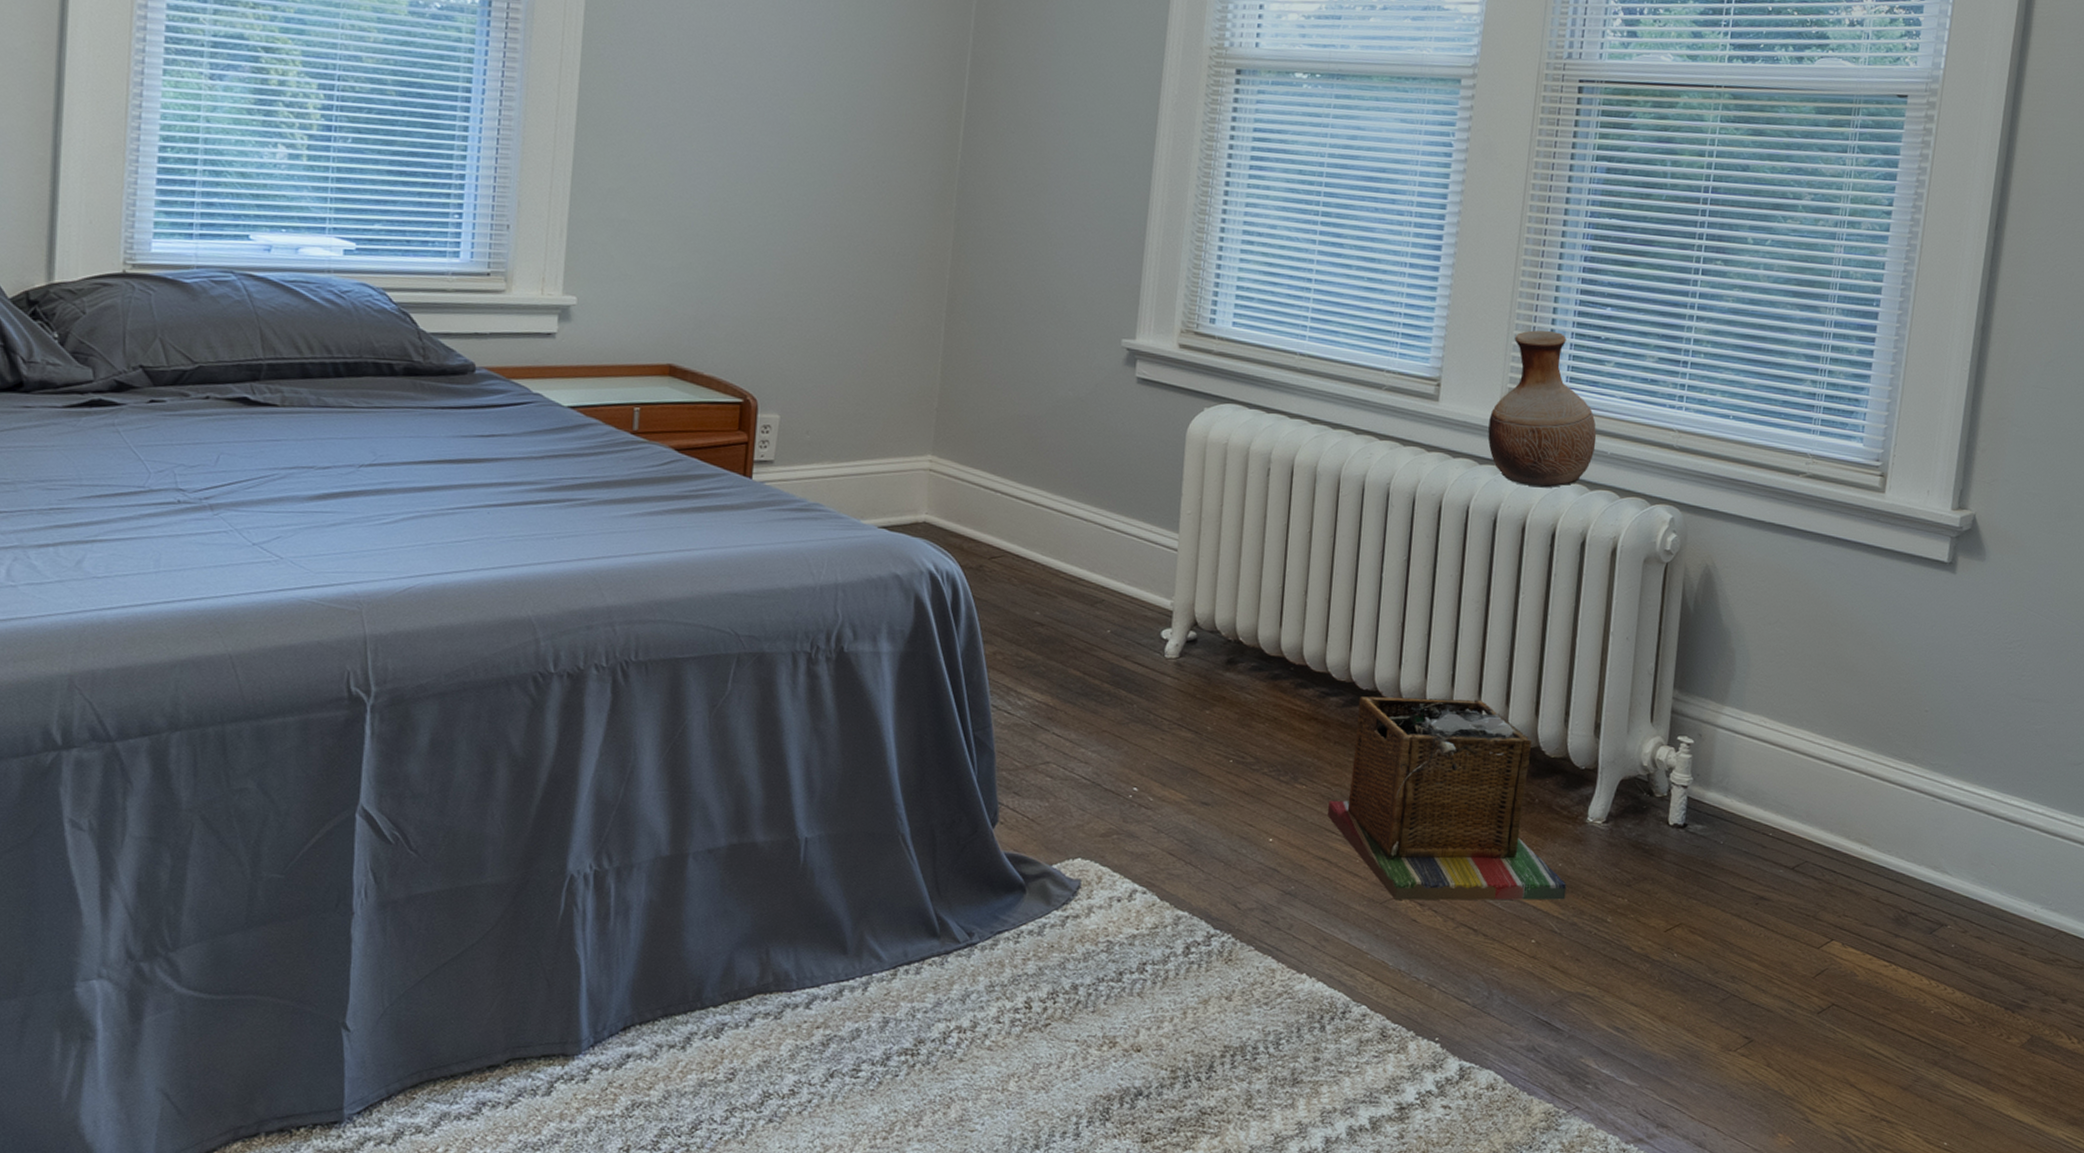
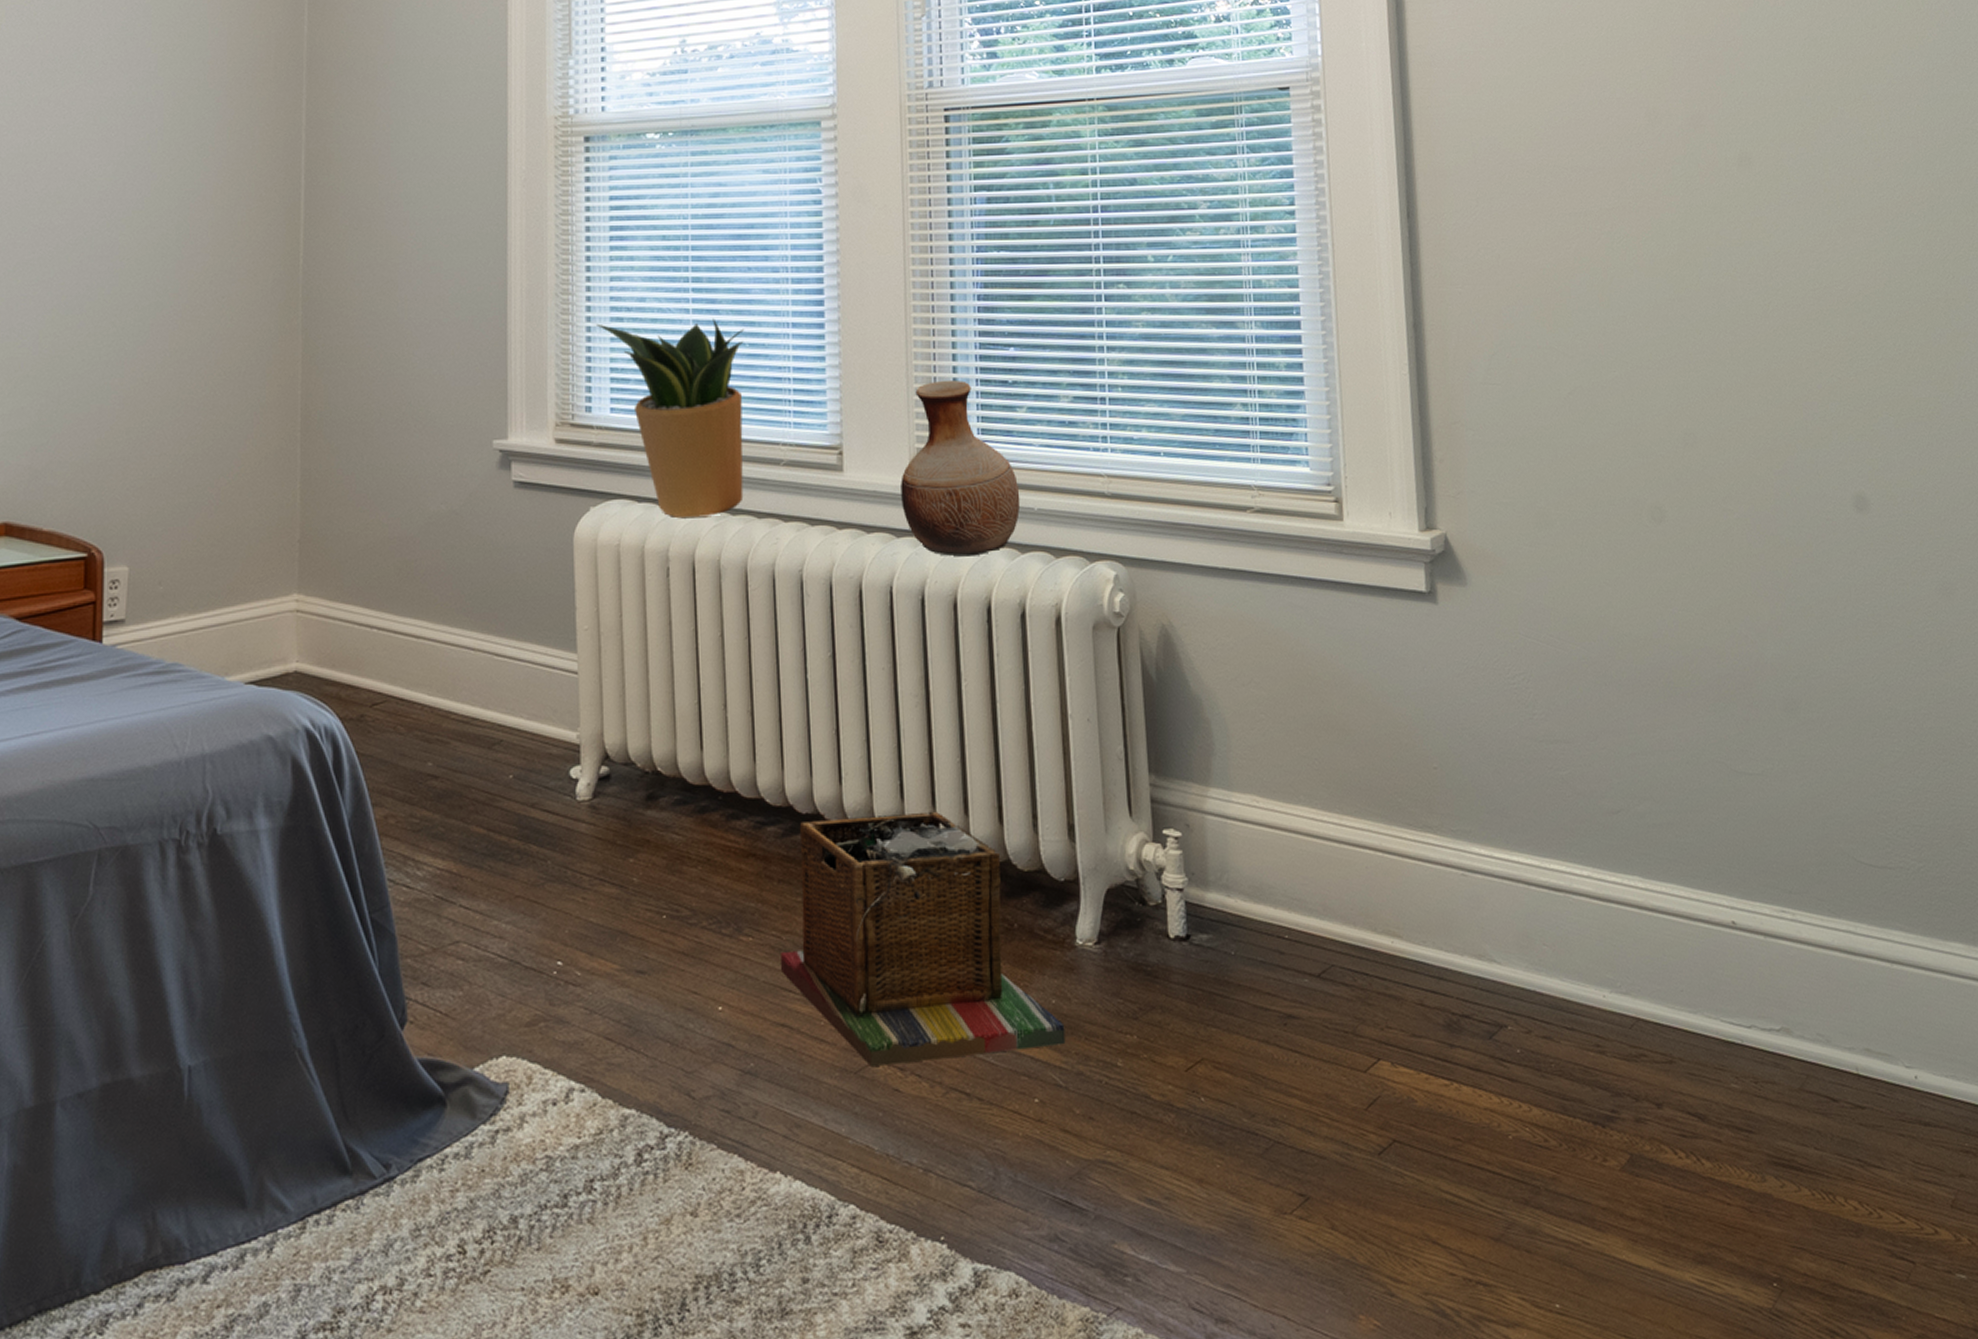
potted plant: none [1227,244,1364,428] -> present [595,318,744,519]

